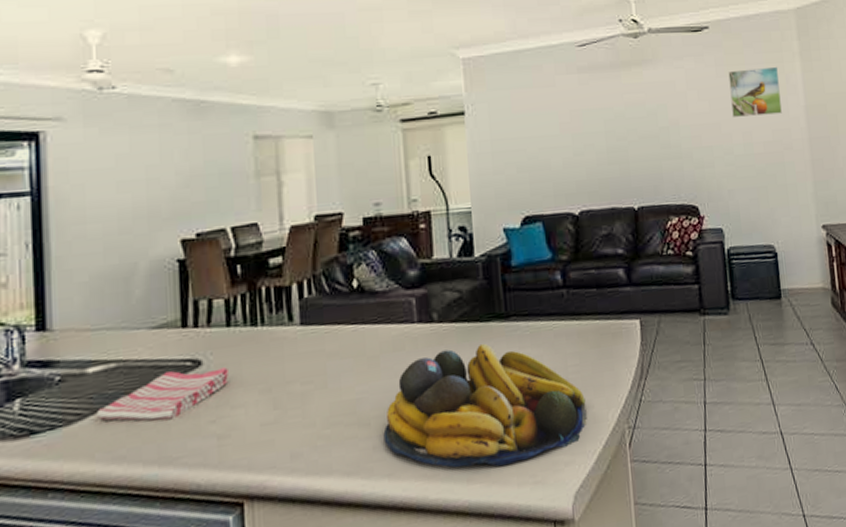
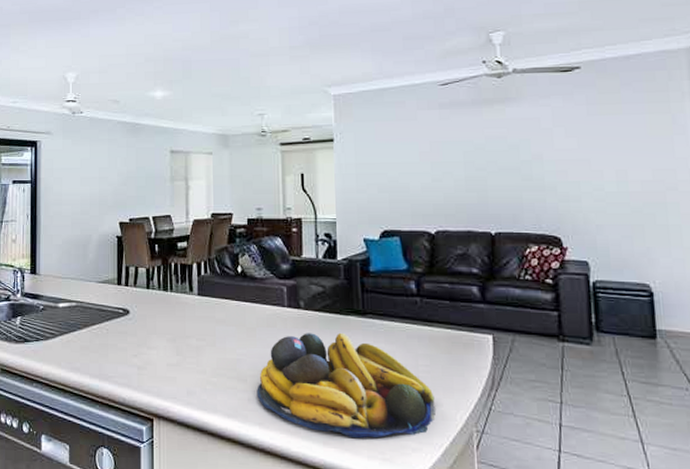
dish towel: present [96,367,229,421] -> none [63,315,147,349]
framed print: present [728,66,782,118] -> none [601,106,666,156]

